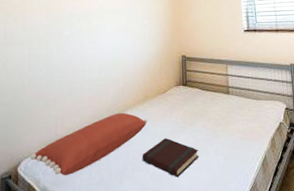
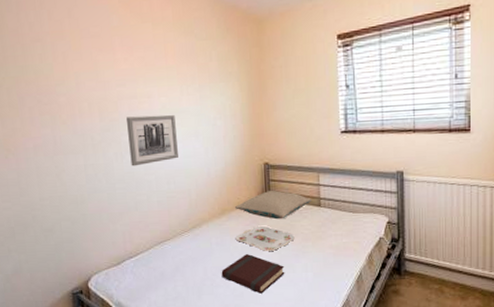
pillow: present [29,112,148,176] -> none [99,227,226,292]
wall art: none [69,14,110,57] -> present [127,115,178,167]
serving tray: none [155,112,208,135] -> present [235,226,295,251]
pillow: none [156,80,222,106] -> present [234,191,313,220]

